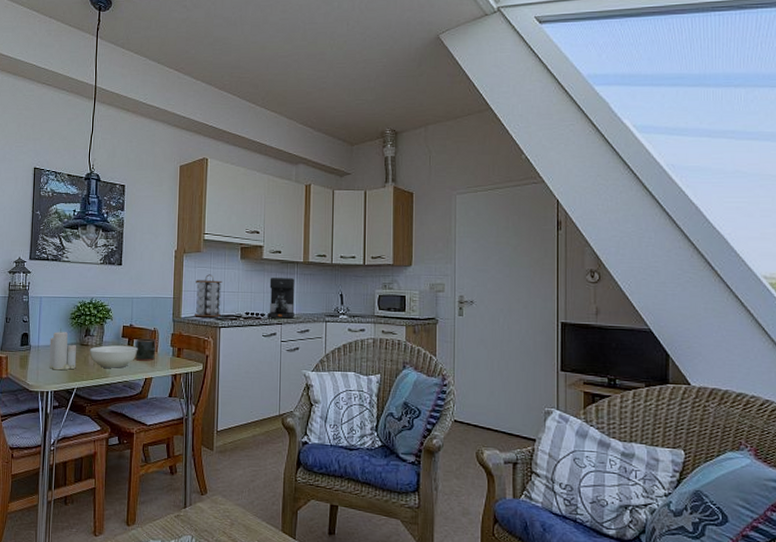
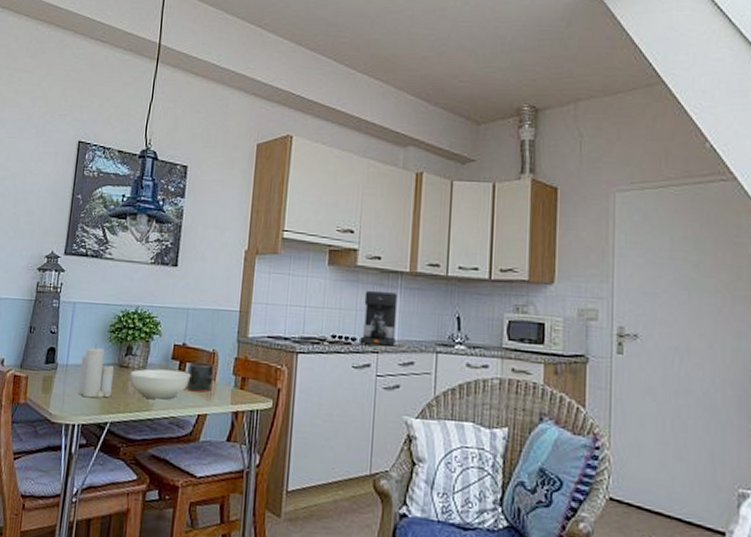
spice rack: present [195,274,223,318] -> none [266,283,304,340]

